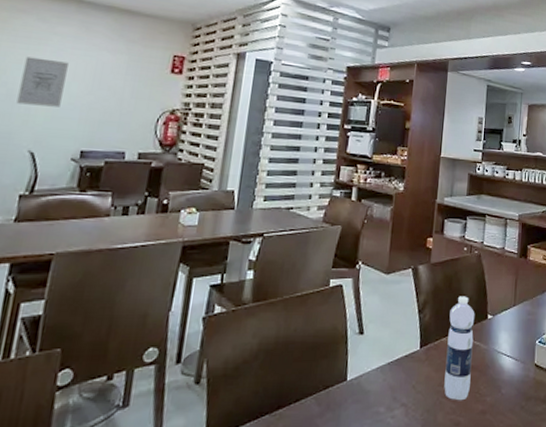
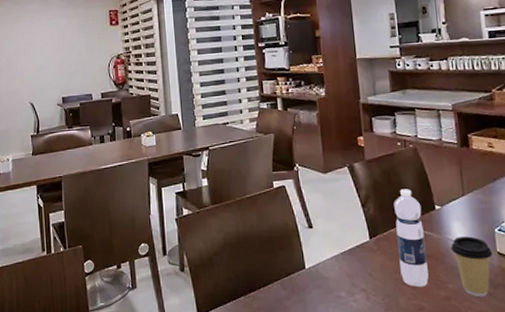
wall art: present [16,56,69,107] -> none [12,31,41,69]
coffee cup: none [495,347,531,410] -> present [450,236,493,296]

